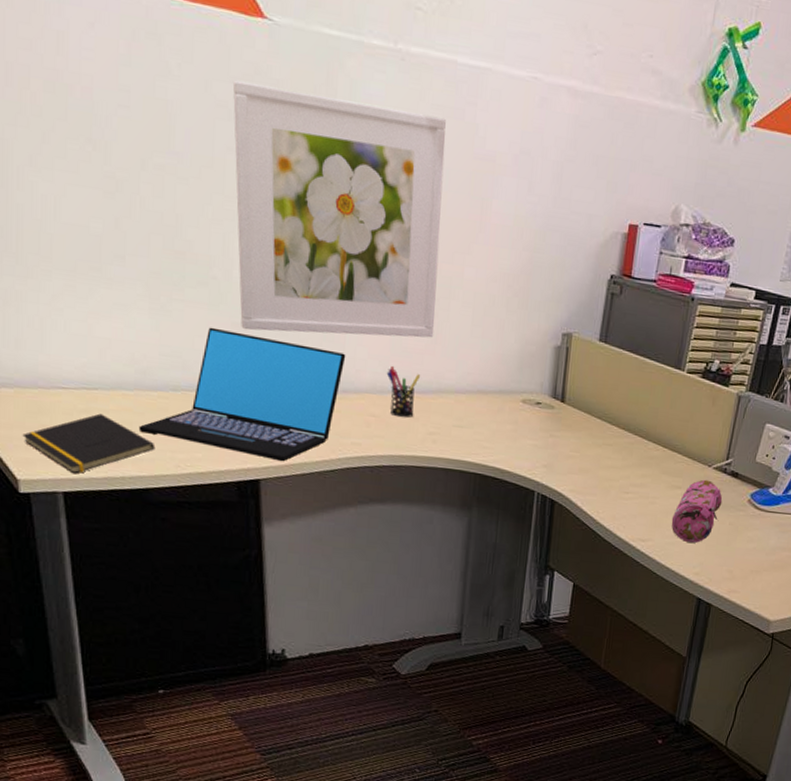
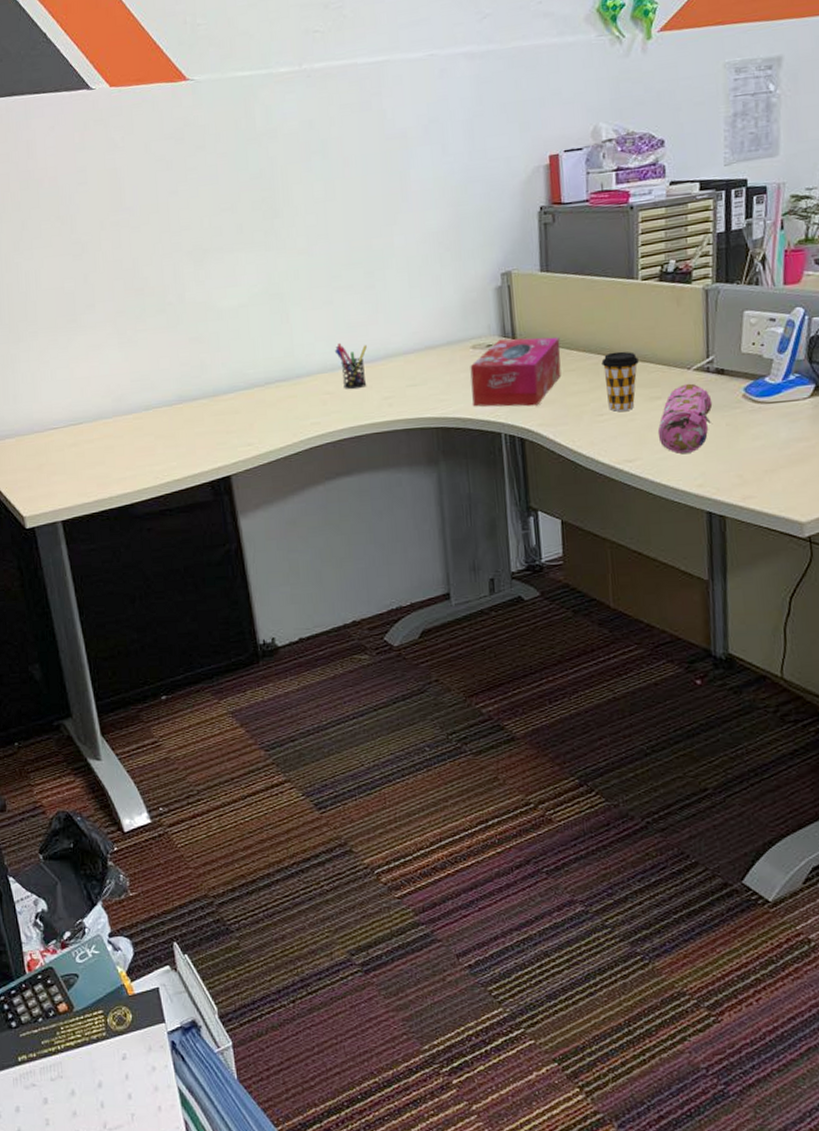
notepad: present [22,413,156,474] -> none [25,444,136,503]
laptop: present [138,327,346,462] -> none [119,342,295,455]
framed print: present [233,80,446,338] -> none [168,113,374,342]
tissue box: none [513,399,604,472] -> present [470,337,562,407]
coffee cup: none [634,435,669,494] -> present [601,351,639,412]

